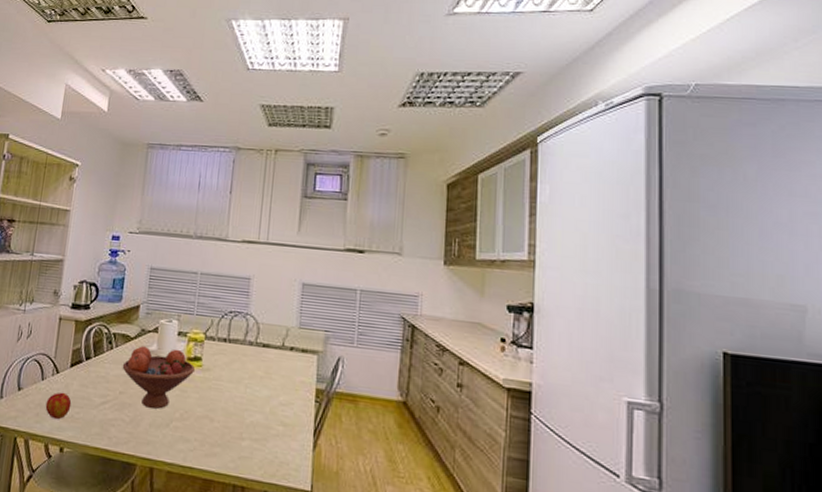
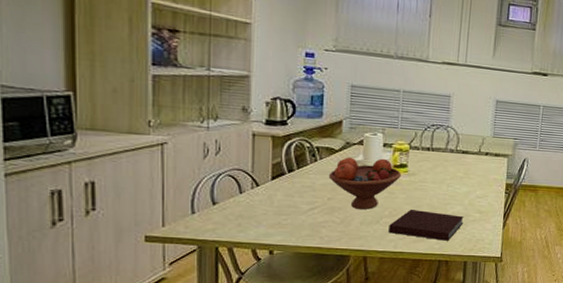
apple: present [45,392,72,420] -> none [247,203,277,227]
notebook: none [178,413,264,460] -> present [388,210,464,241]

